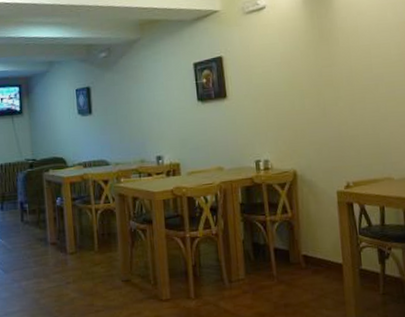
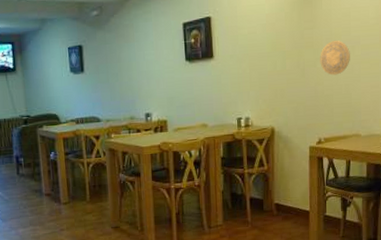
decorative plate: none [341,78,375,115] -> present [320,41,350,76]

